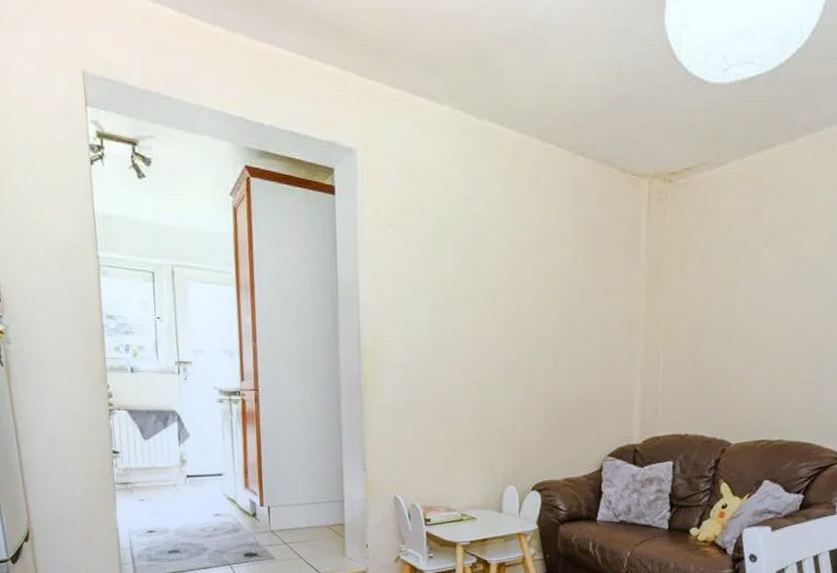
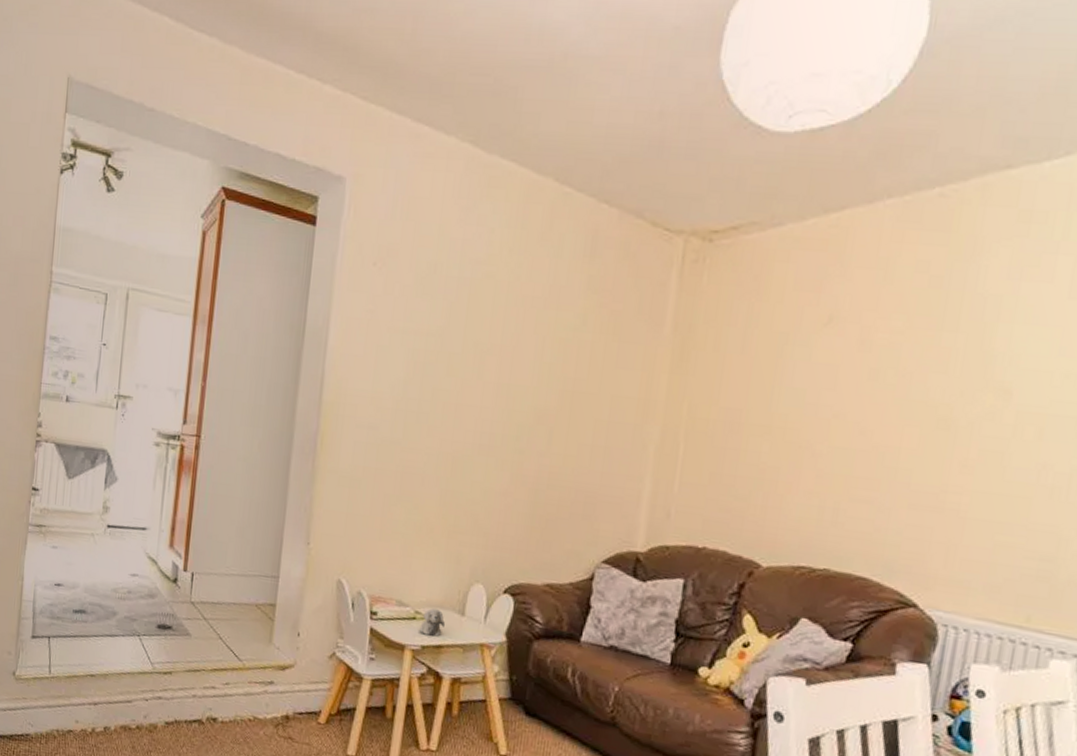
plush toy: none [467,510,488,532] -> present [419,608,446,637]

